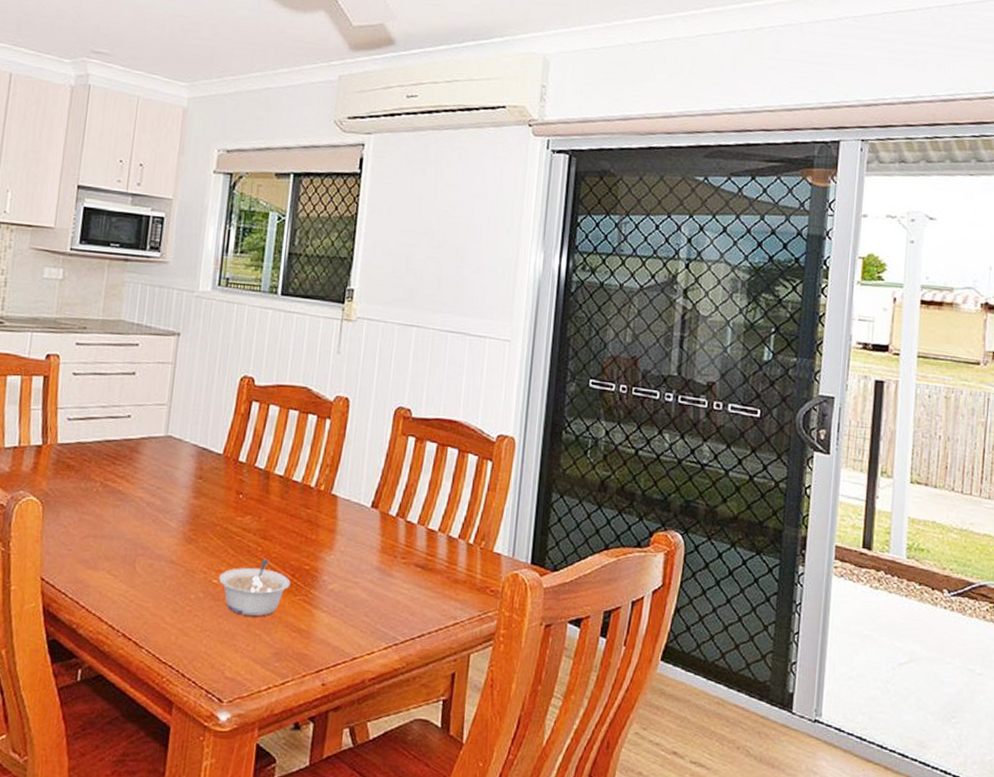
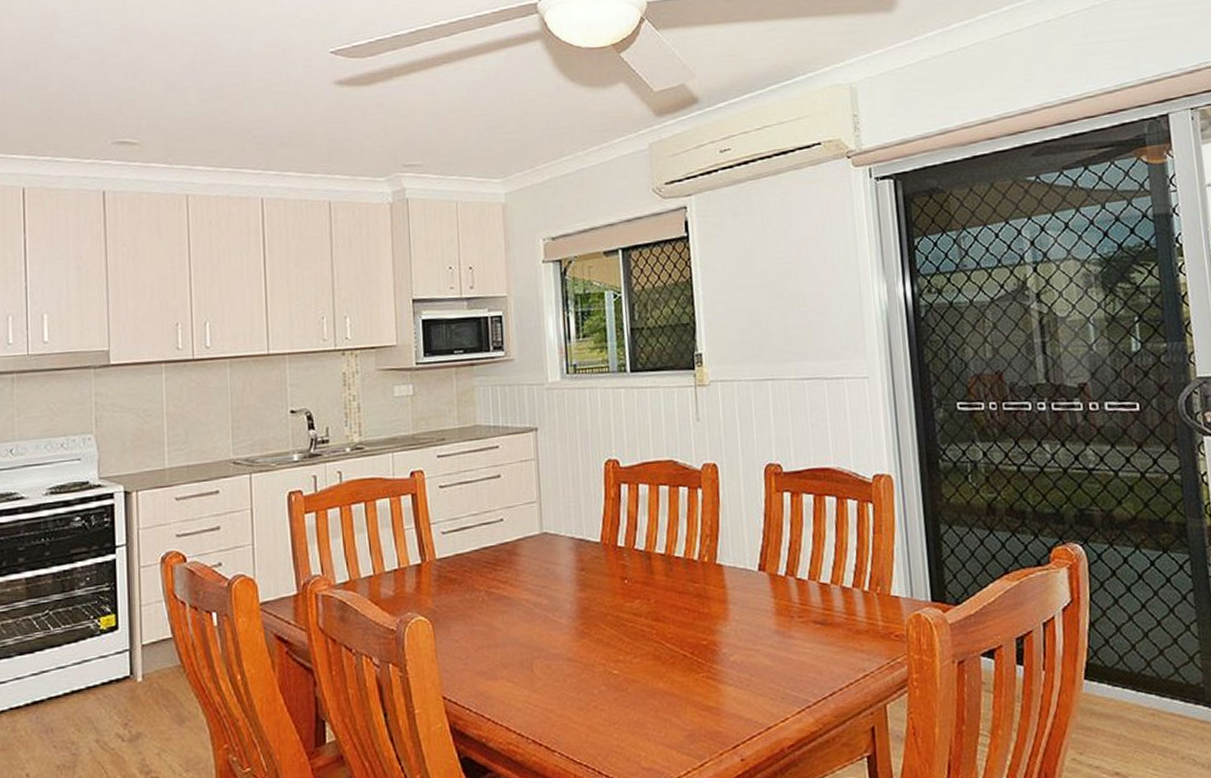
legume: present [218,559,291,616] -> none [618,641,691,702]

